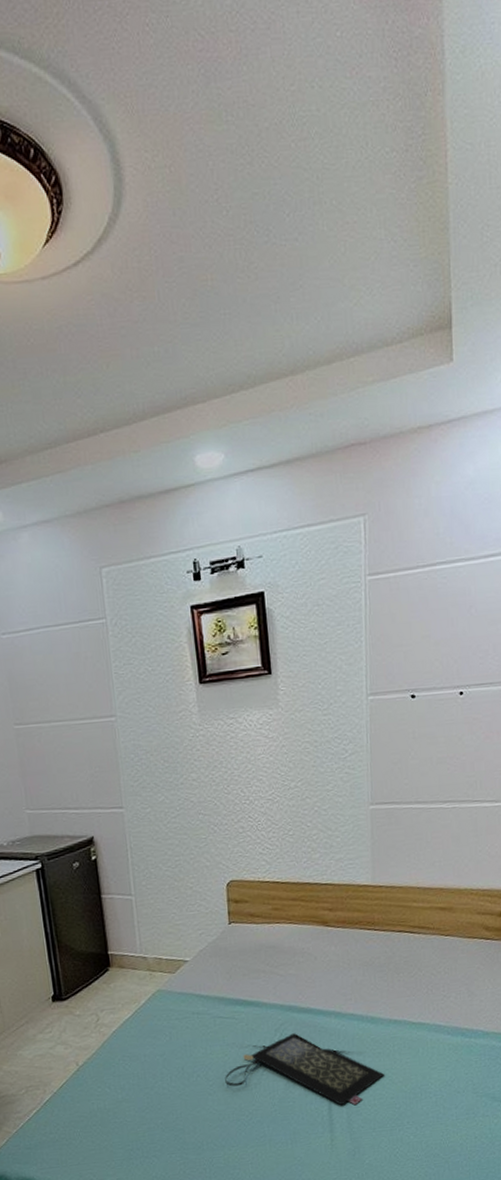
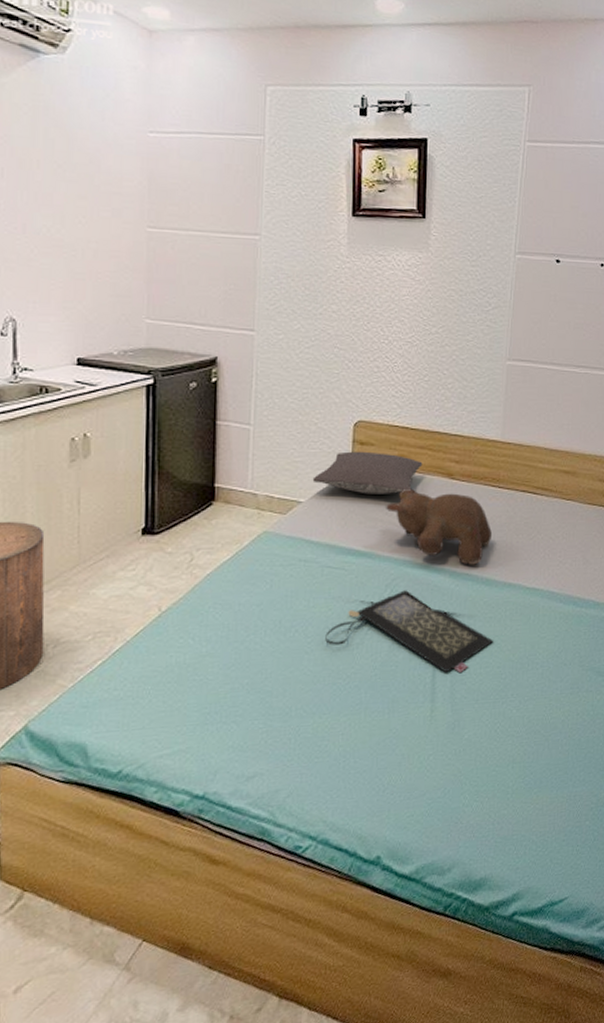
pillow: none [194,908,297,949] -> present [312,451,423,494]
teddy bear: none [266,939,373,1006] -> present [386,489,493,565]

